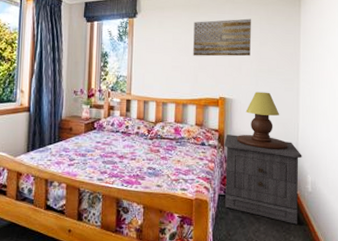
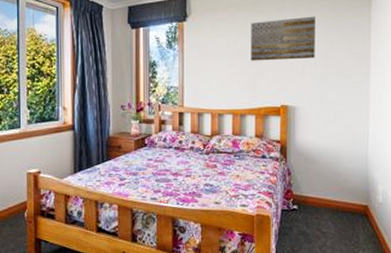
nightstand: present [224,134,302,225] -> none [287,145,372,237]
table lamp: present [236,92,288,150] -> none [300,97,357,160]

